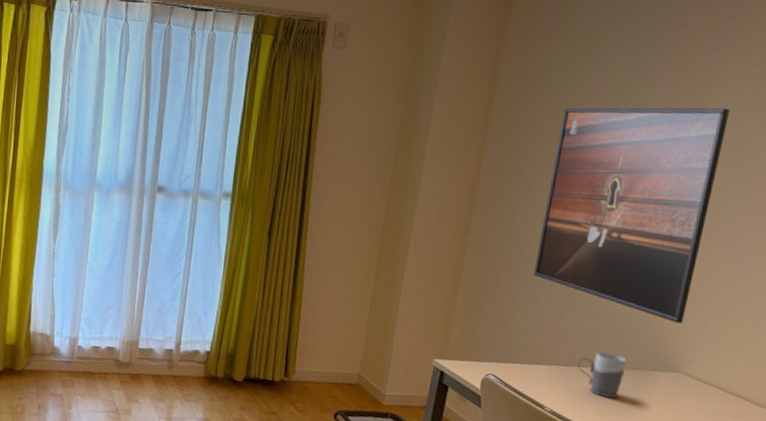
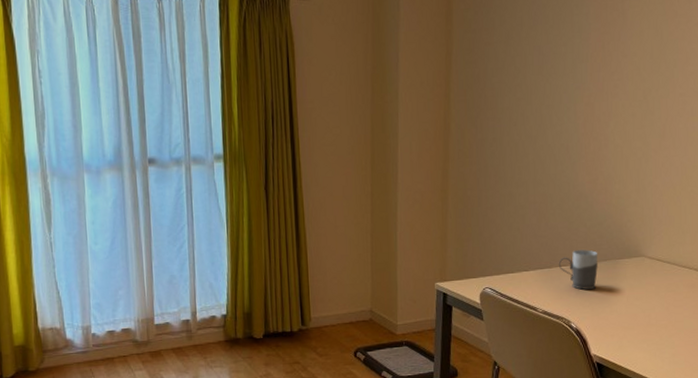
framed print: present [534,107,730,323] -> none [509,16,648,213]

